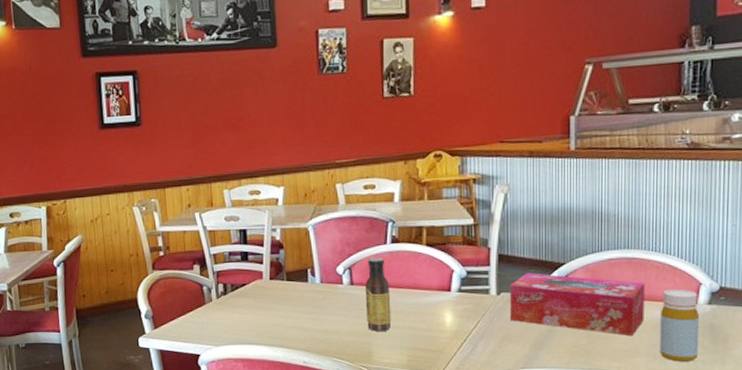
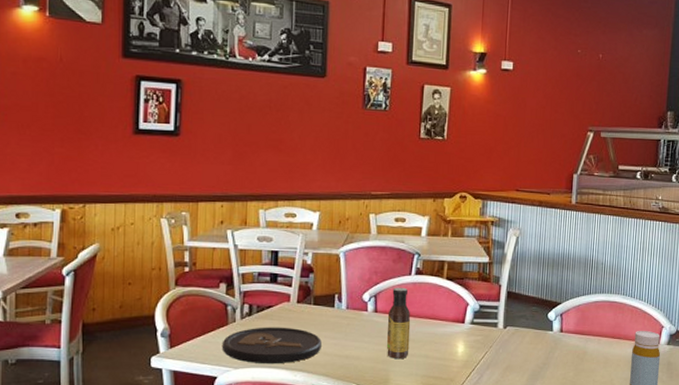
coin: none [201,304,299,341] -> present [221,327,322,363]
tissue box: present [510,273,645,337] -> none [513,310,622,370]

